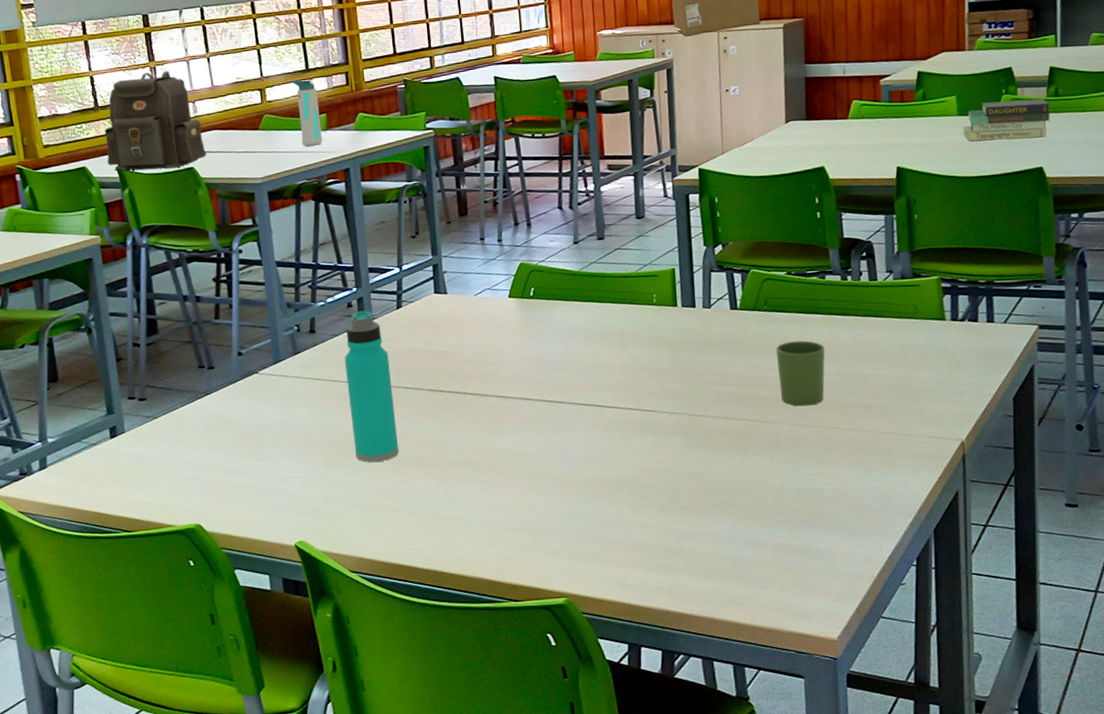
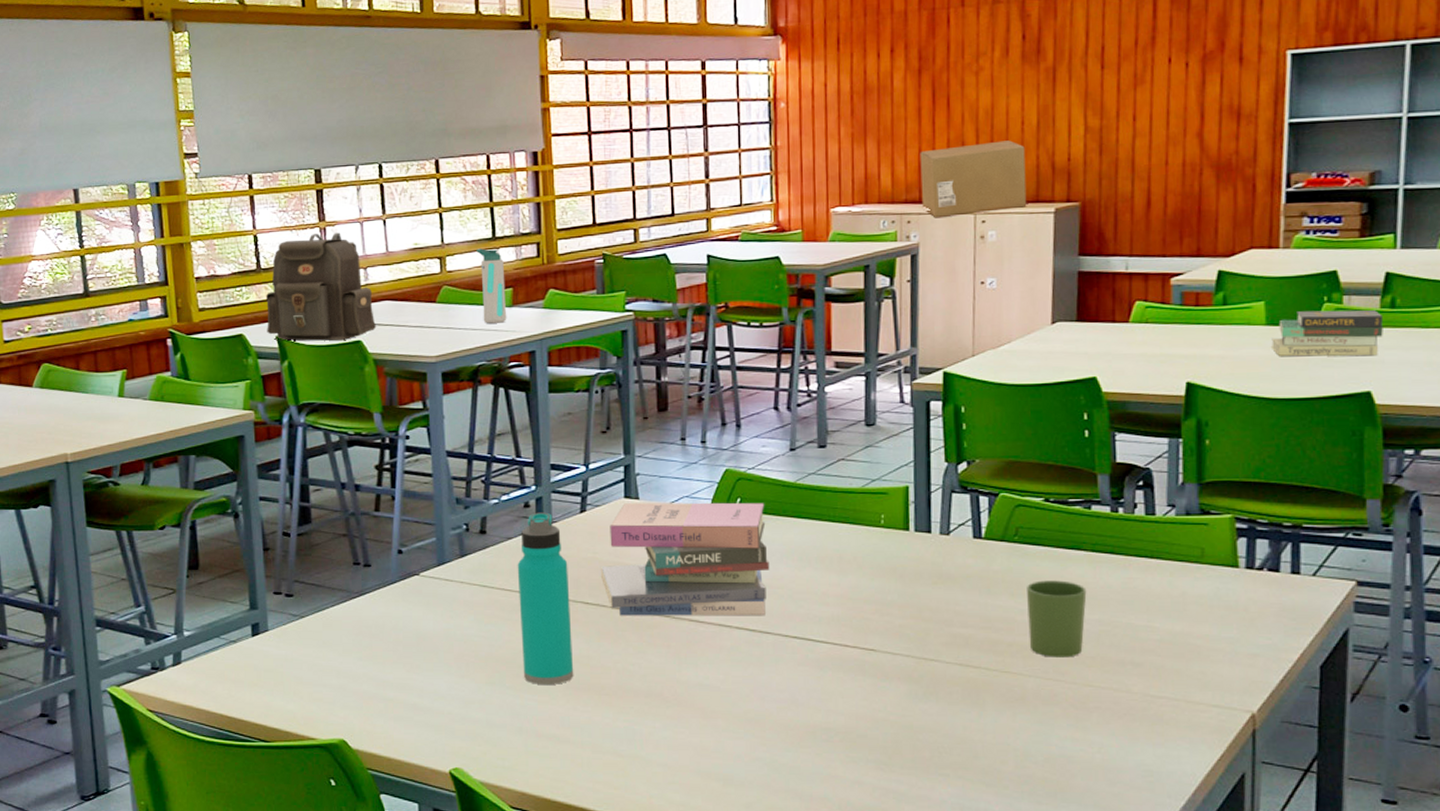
books: none [416,290,562,397] -> present [600,502,770,616]

